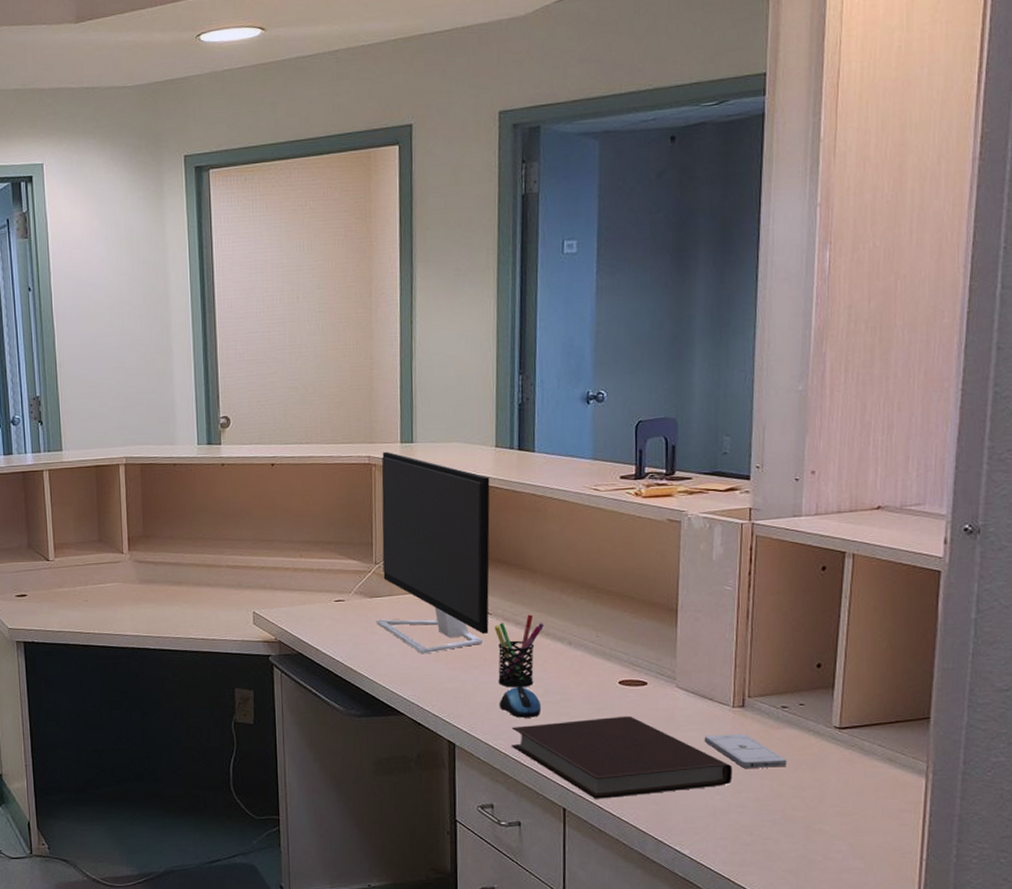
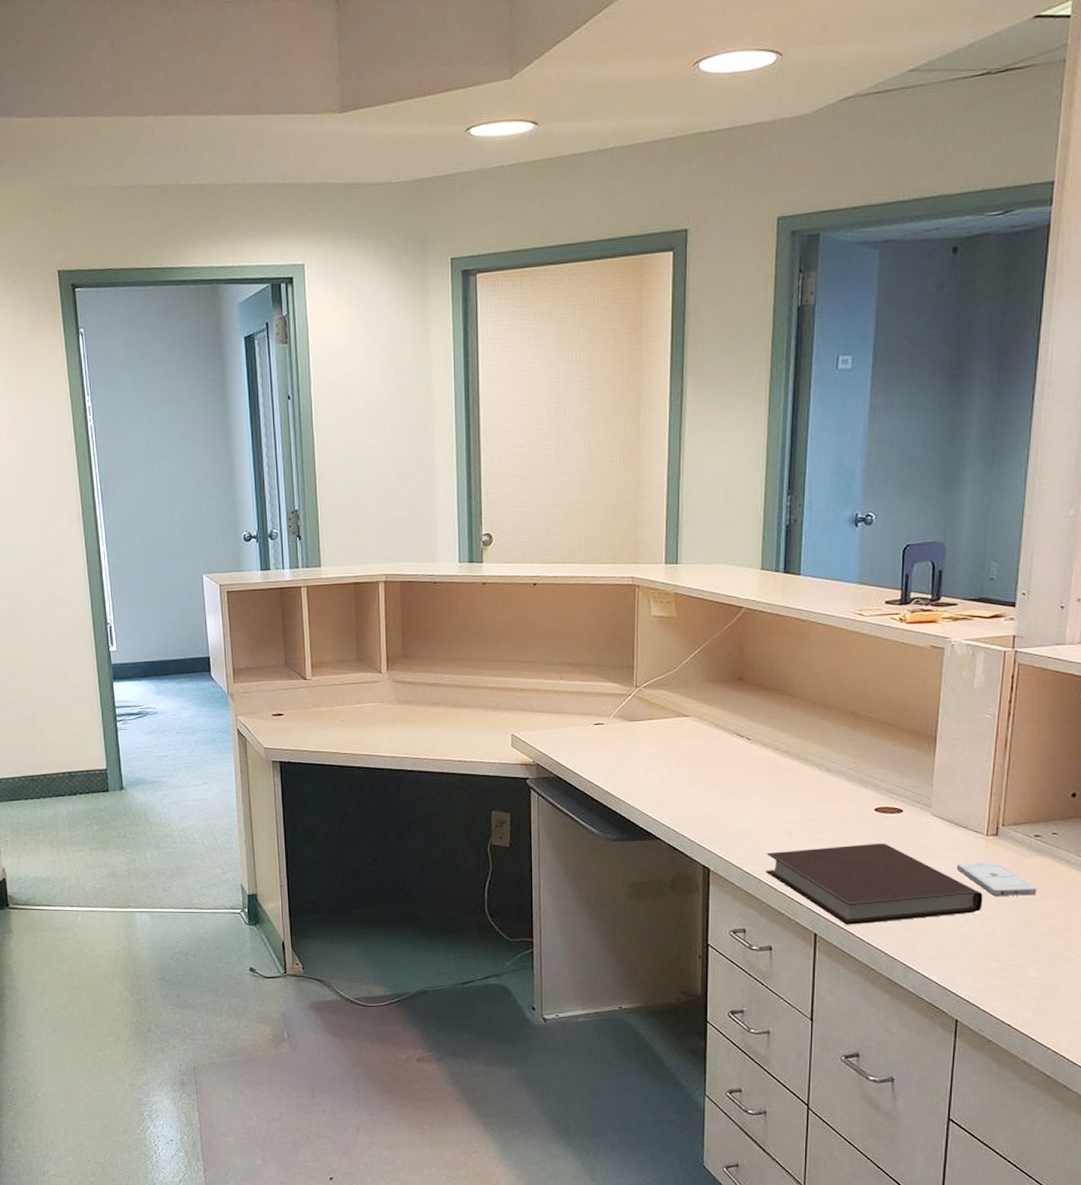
monitor: present [376,451,490,654] -> none [634,572,754,779]
pen holder: present [494,614,544,688] -> none [753,740,802,813]
computer mouse: present [499,686,542,718] -> none [754,812,797,844]

